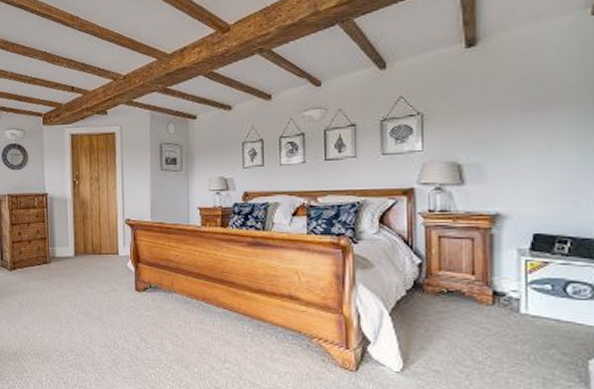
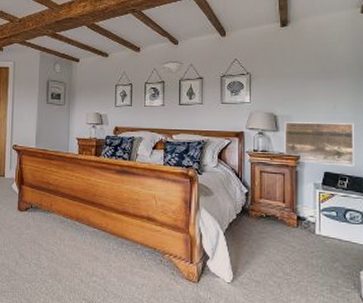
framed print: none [473,166,580,225] -> present [284,122,354,167]

